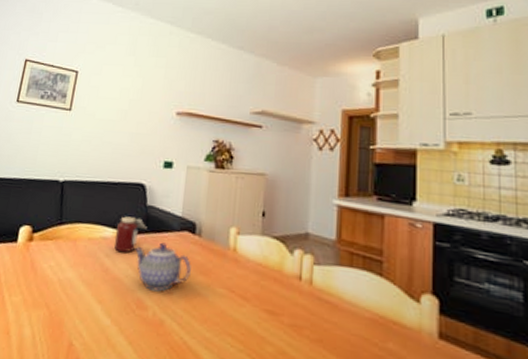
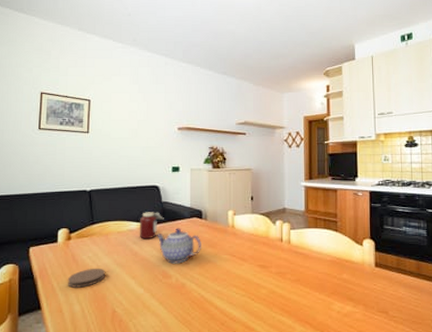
coaster: none [21,281,67,306] -> present [68,268,105,288]

